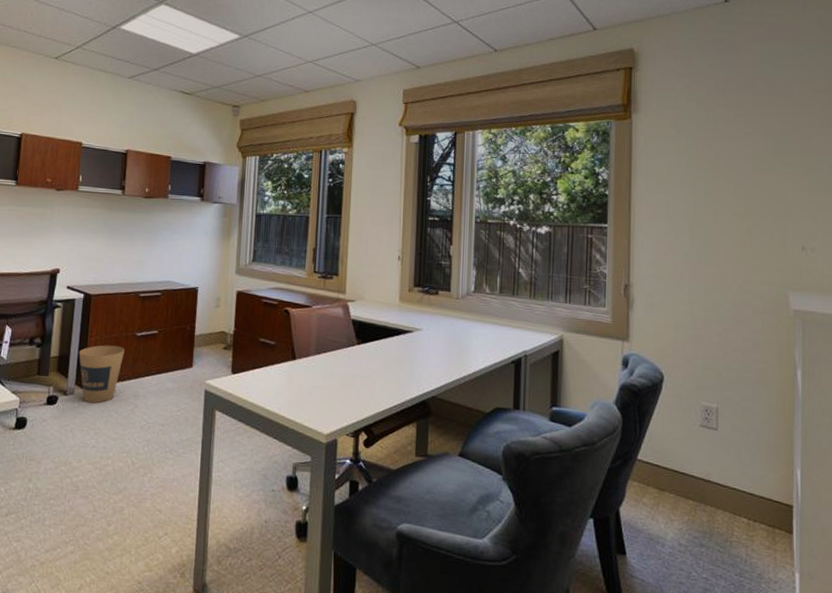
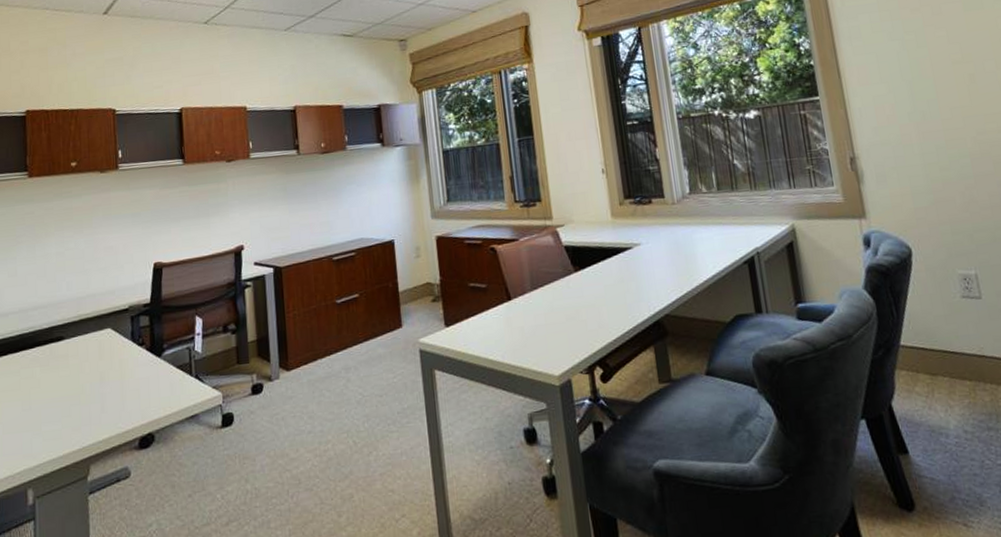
trash can: present [78,345,124,404] -> none [277,317,327,385]

